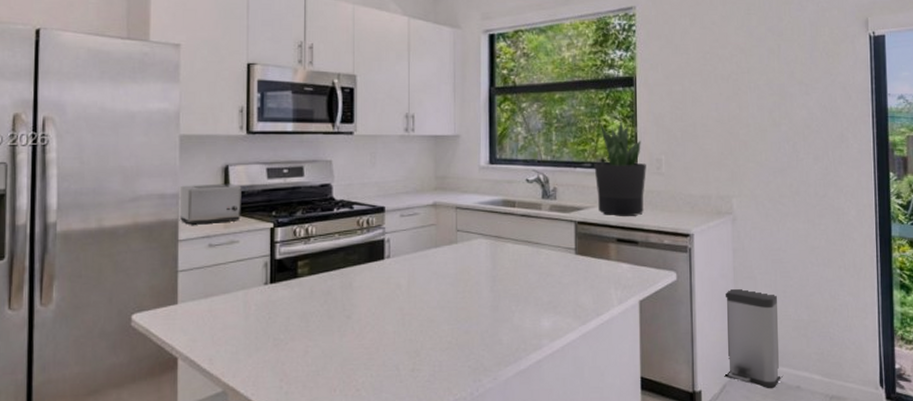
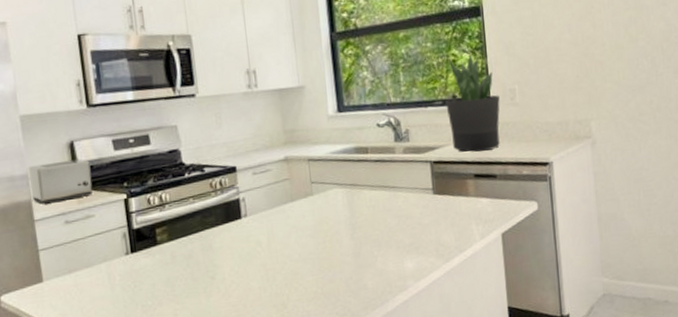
pedal bin: present [724,289,784,388] -> none [589,212,651,306]

